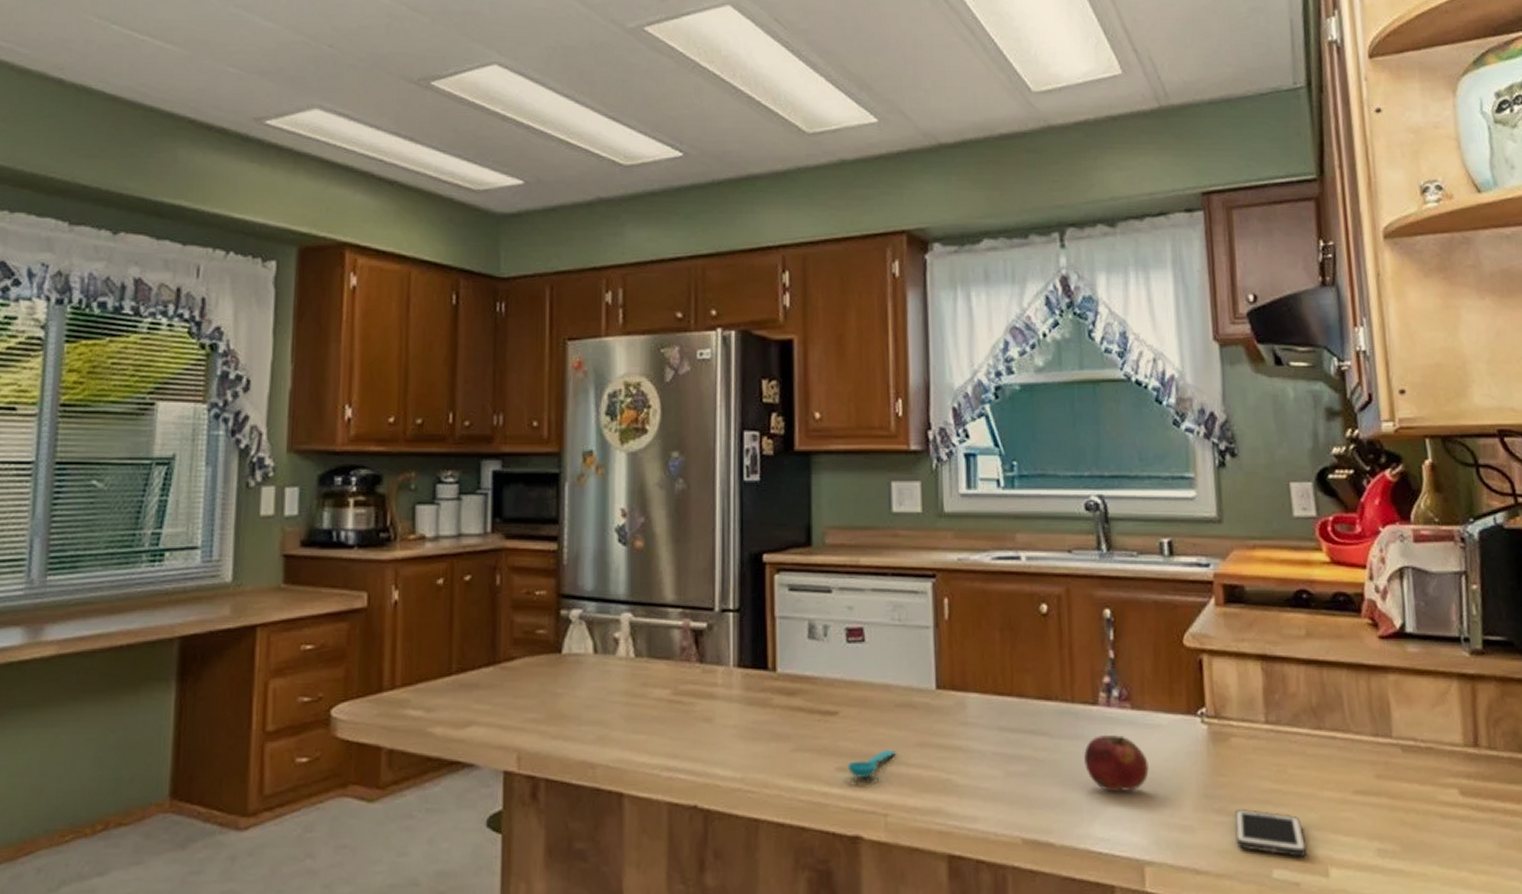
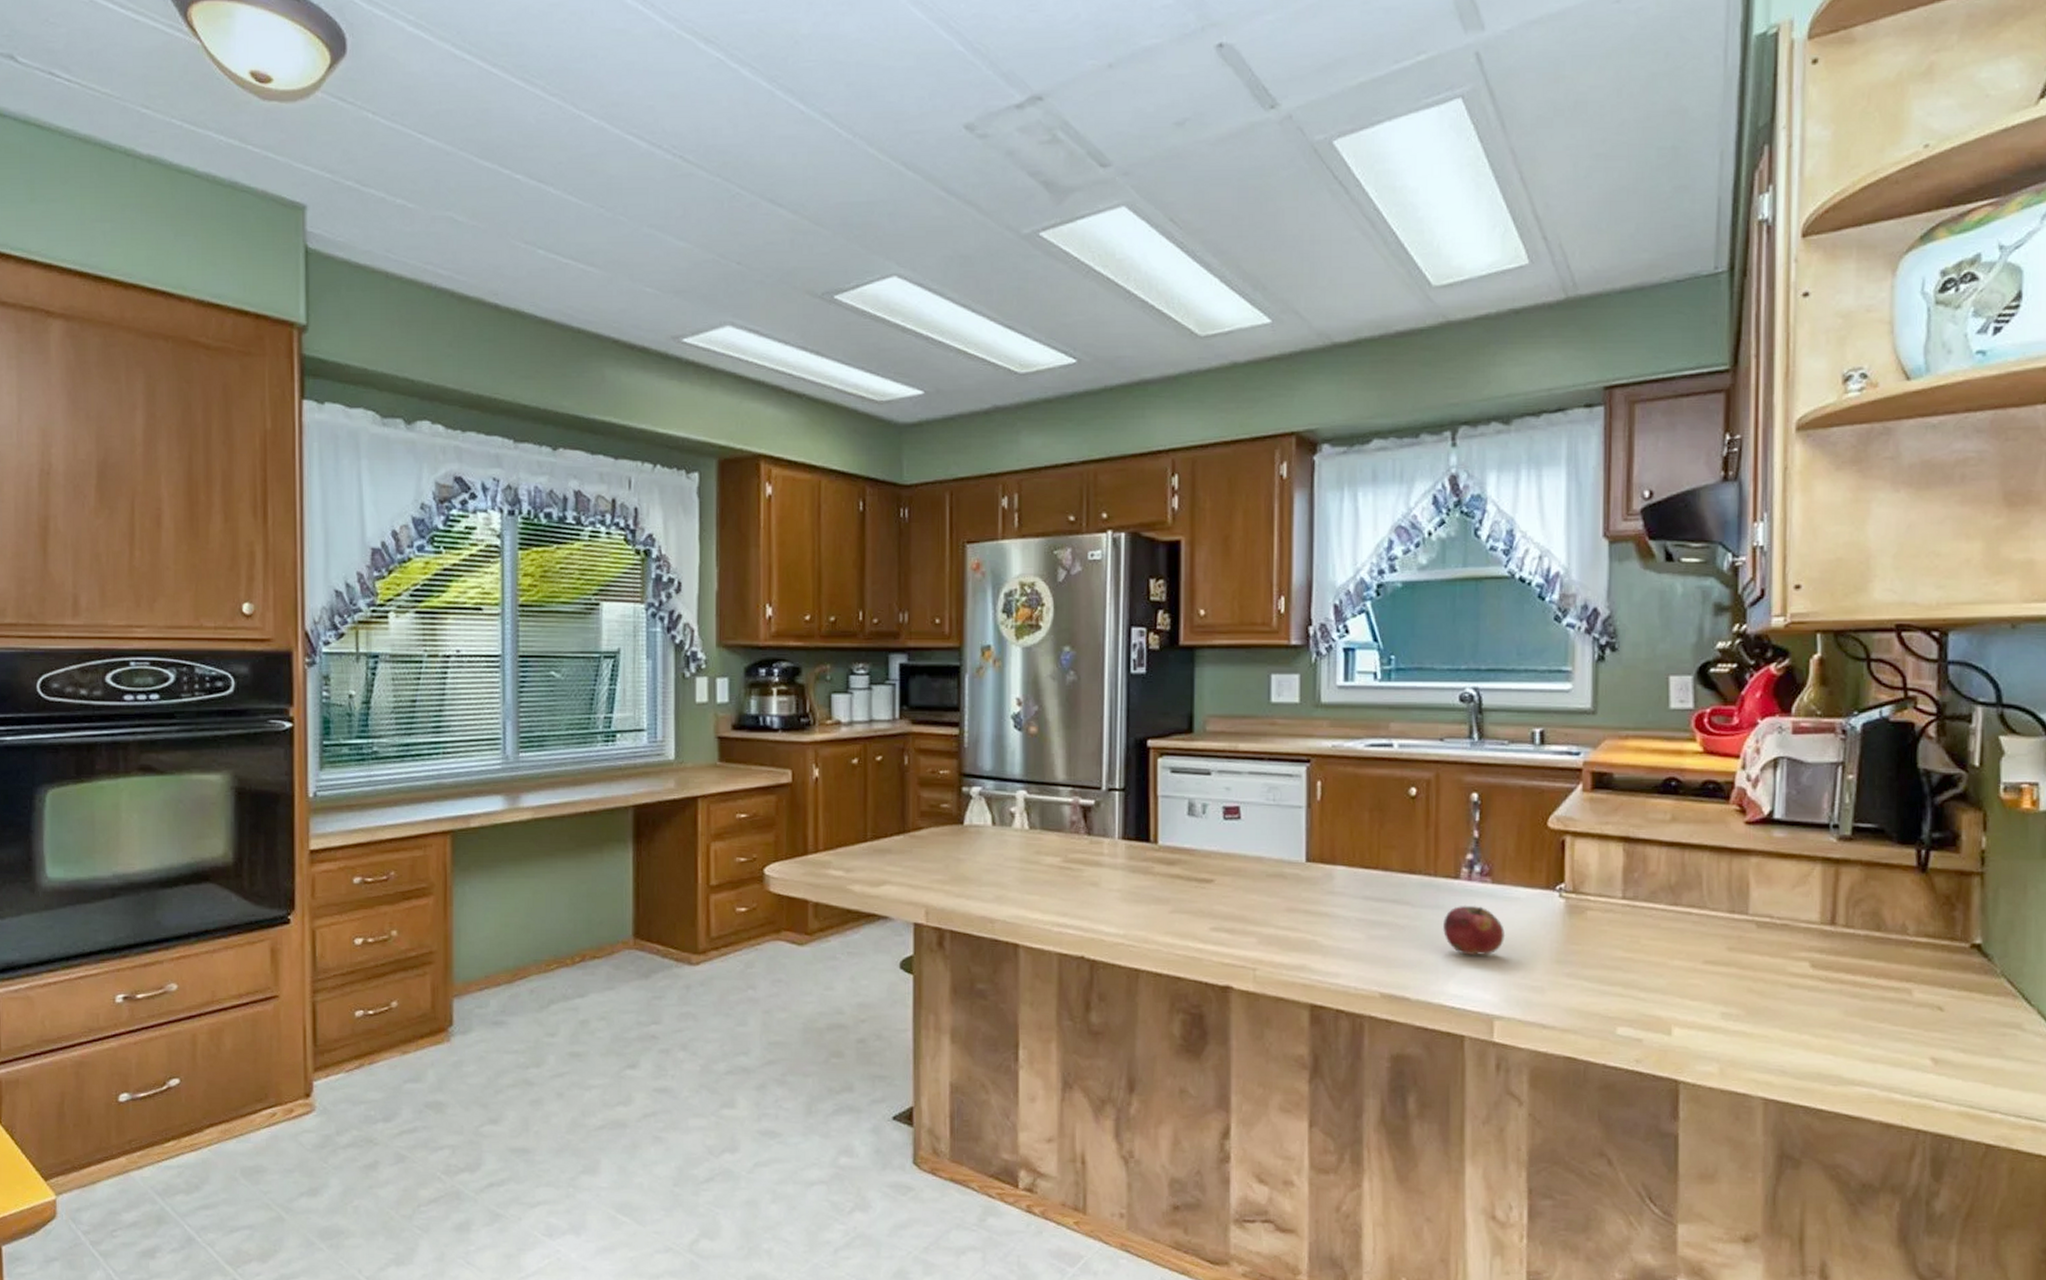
spoon: present [847,749,897,778] -> none [1220,913,1267,937]
cell phone: present [1235,809,1306,857] -> none [1583,974,1651,1017]

